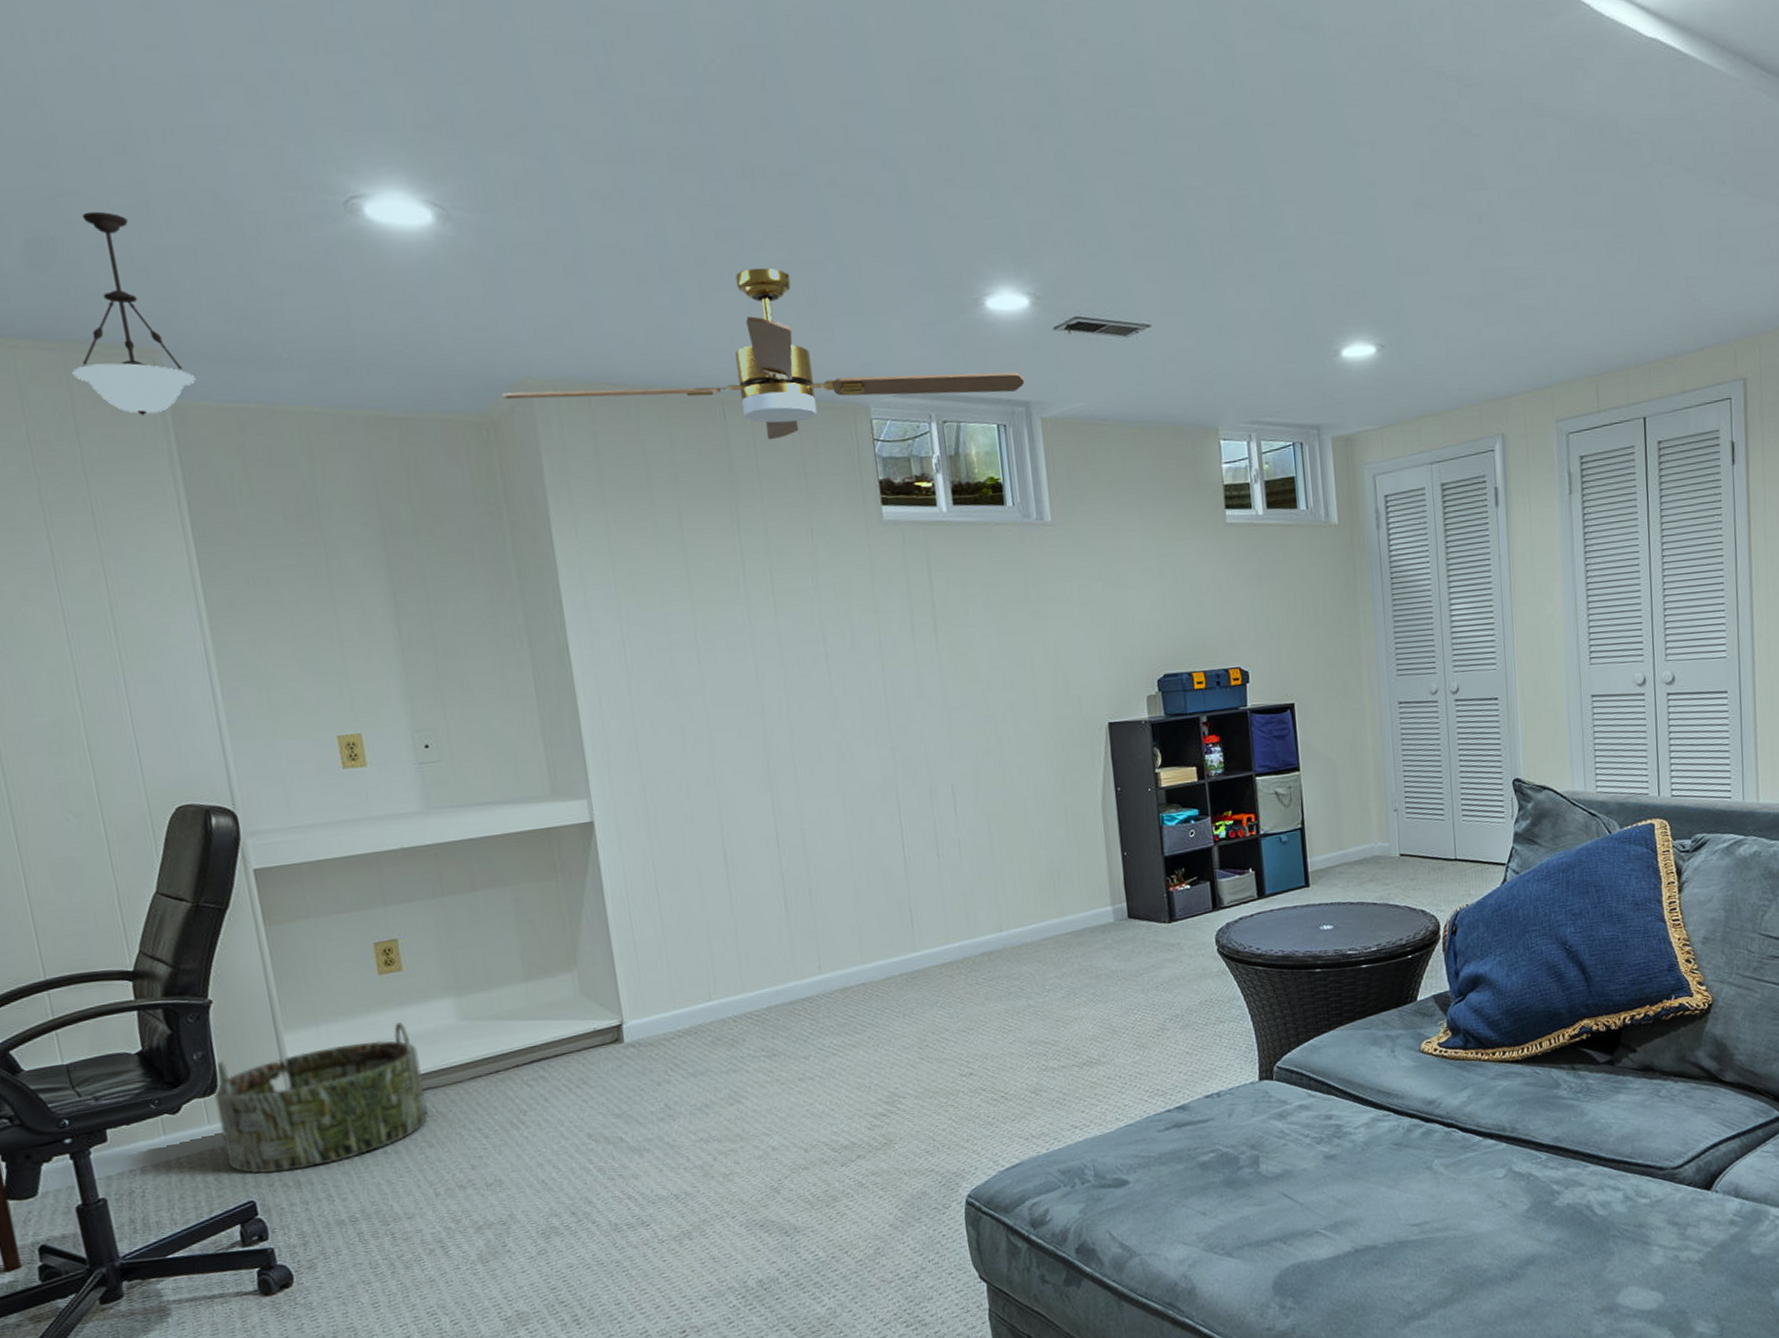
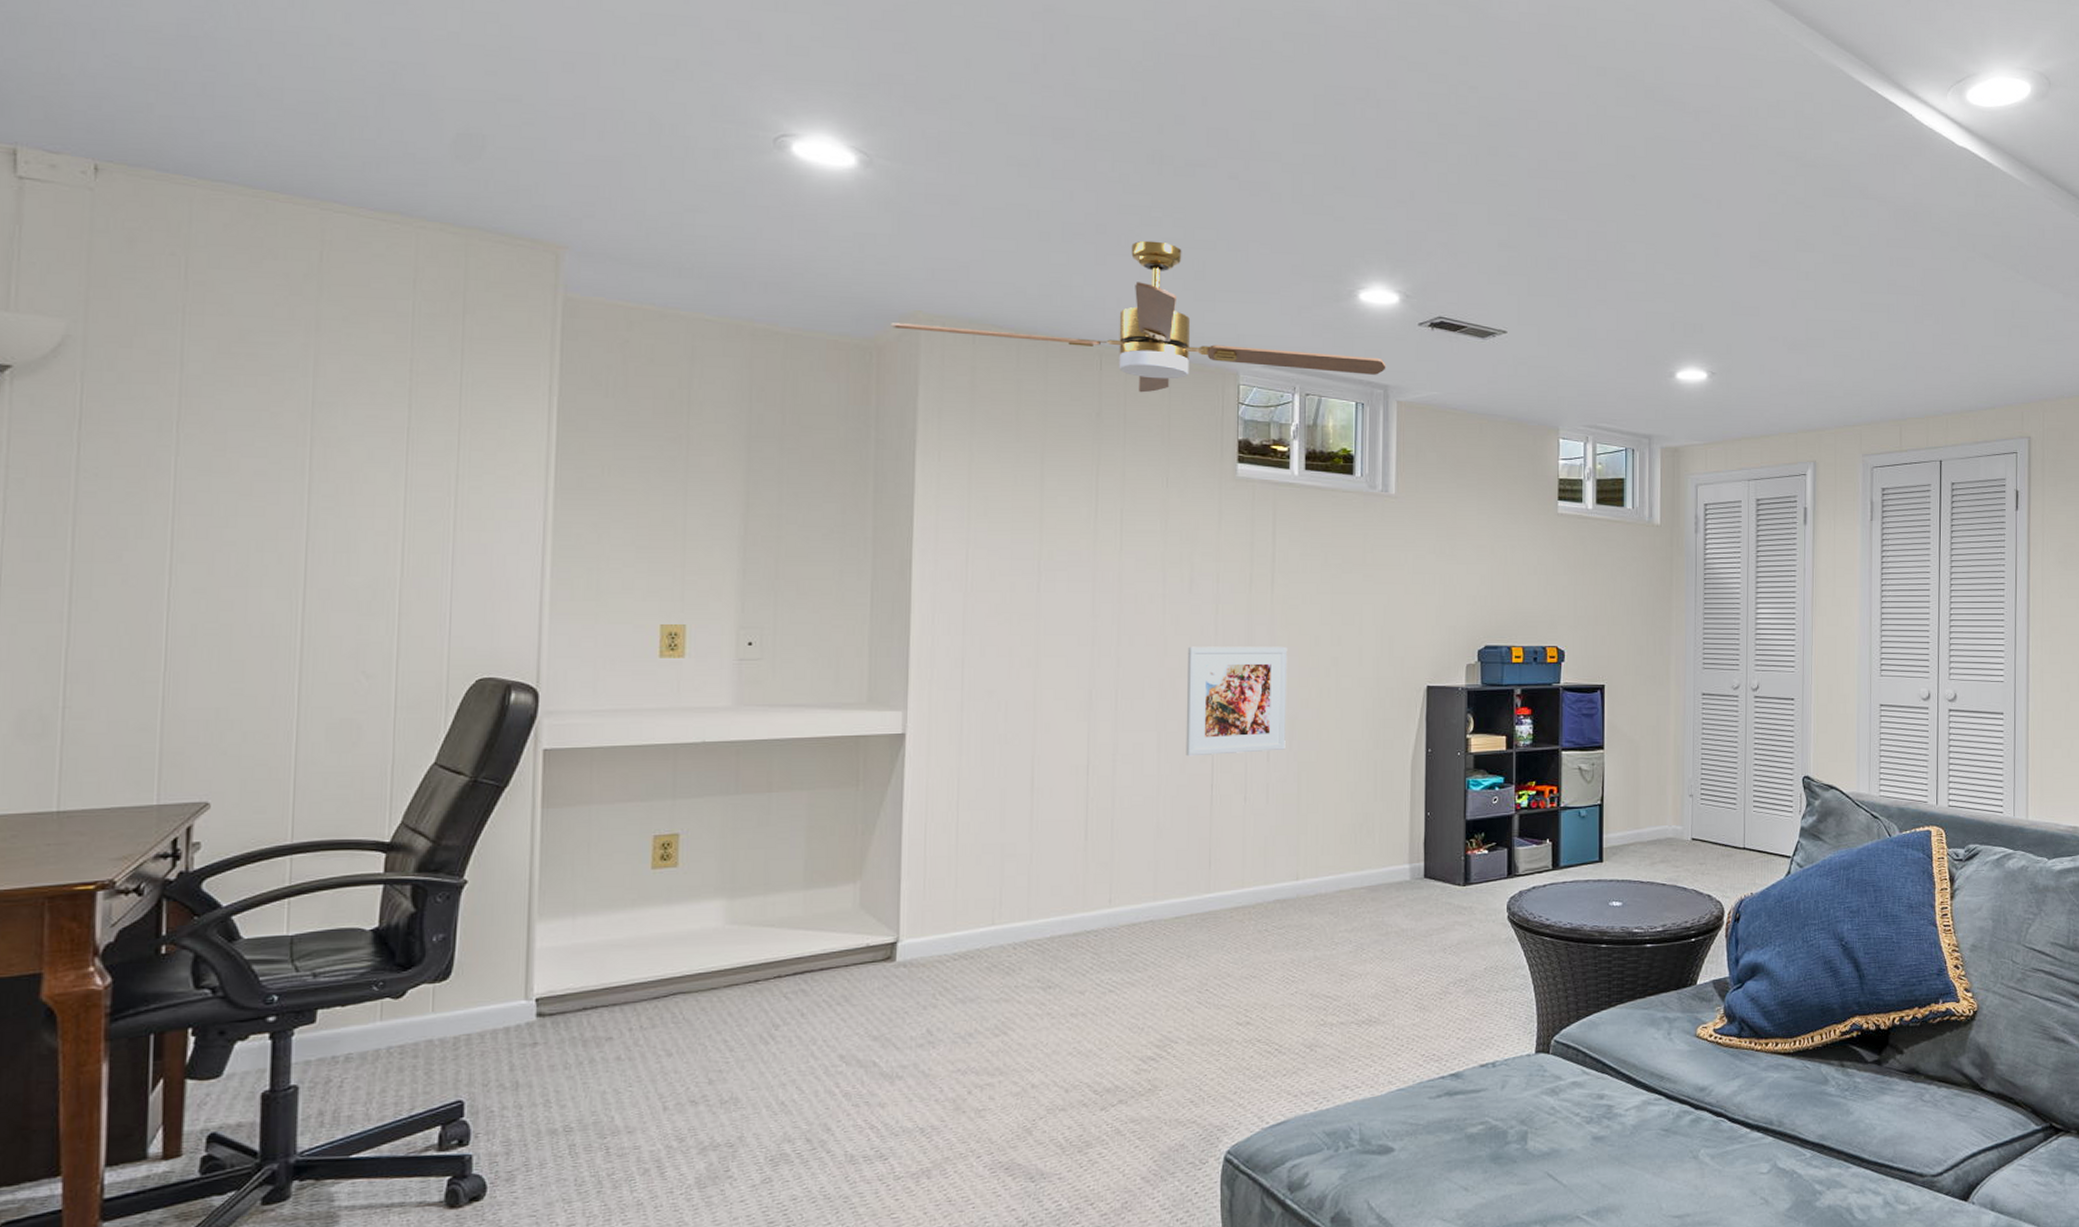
pendant light: present [72,211,196,416] -> none [473,117,595,304]
basket: present [214,1022,429,1174] -> none [443,921,676,1072]
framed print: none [859,696,972,818] -> present [1185,646,1288,757]

